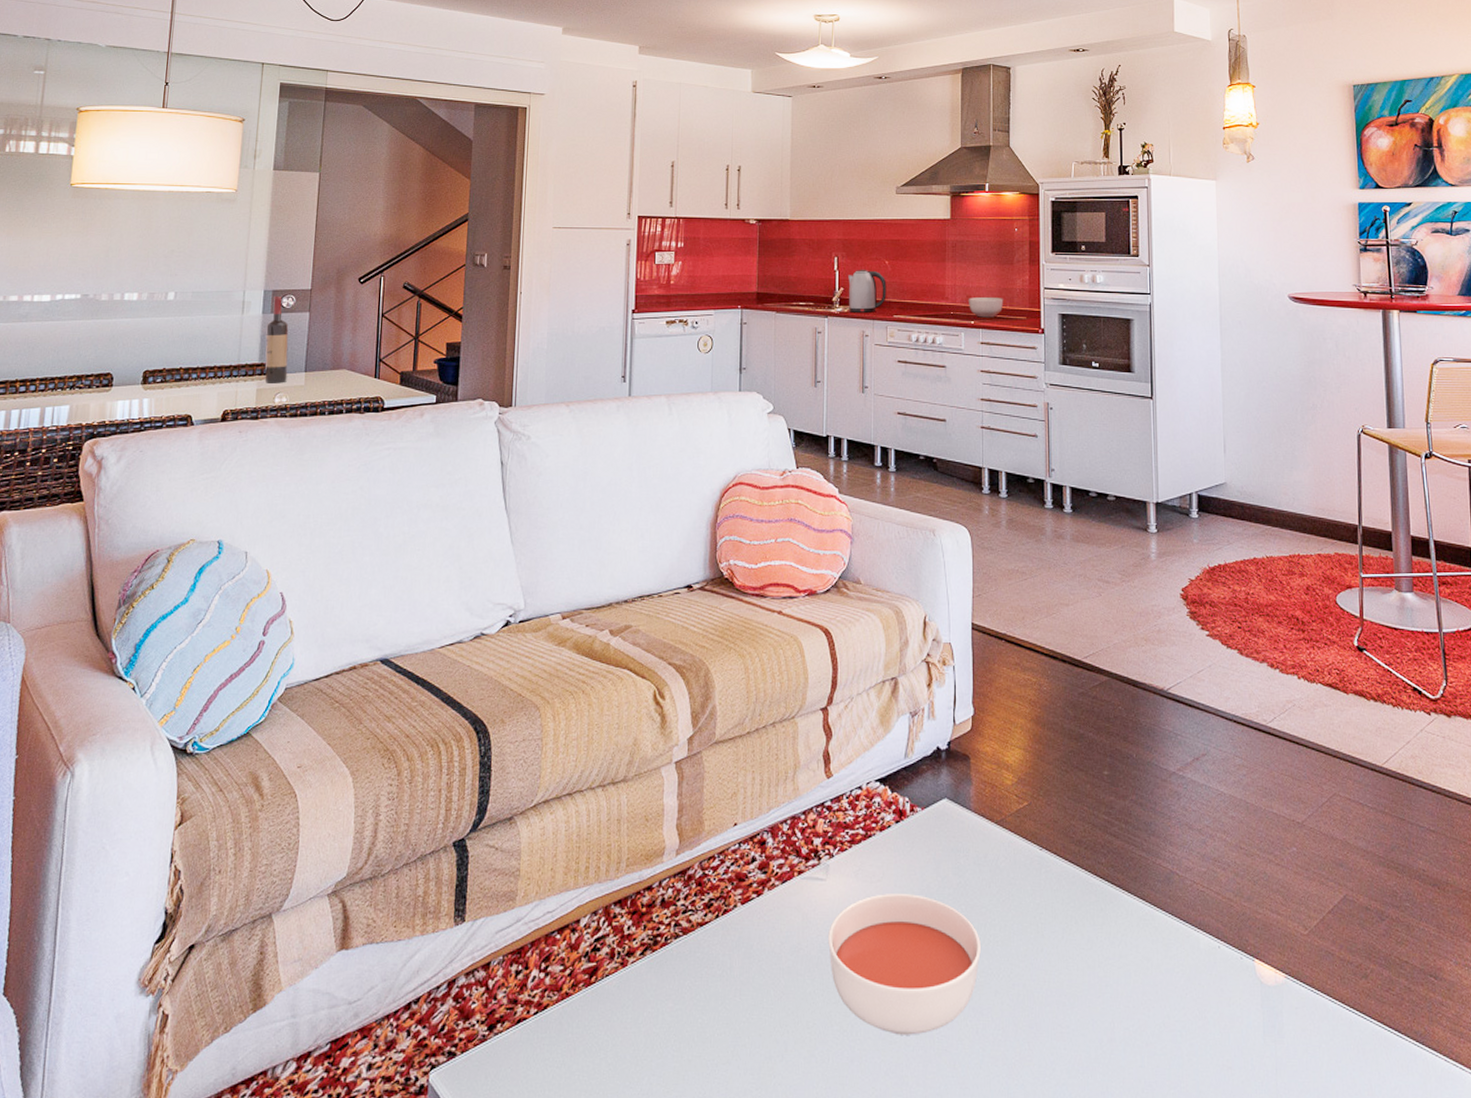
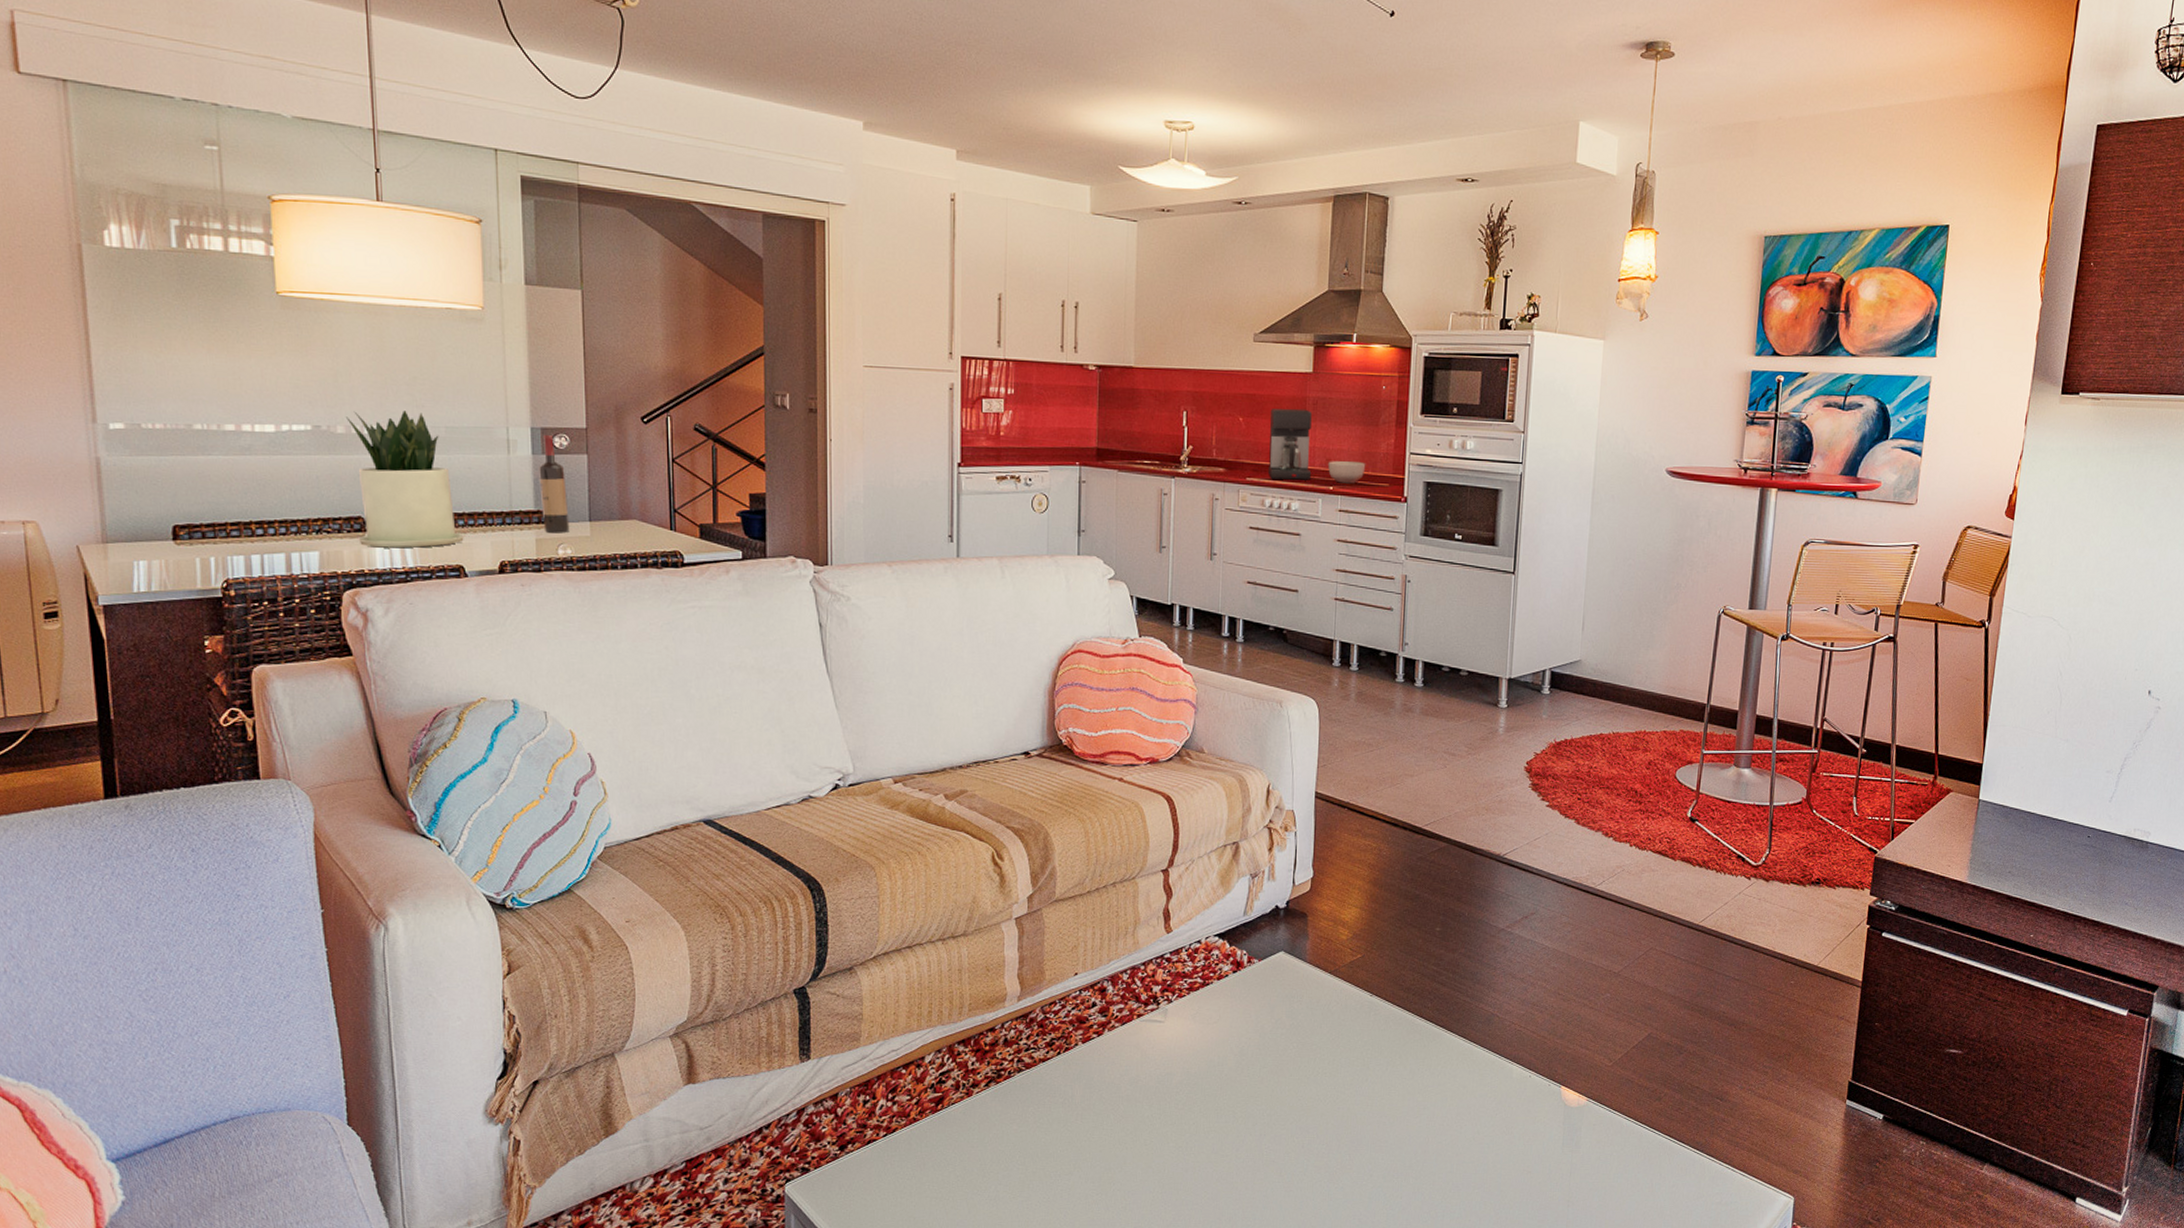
planter: none [103,279,197,401] -> present [346,410,465,549]
bowl: present [828,892,981,1035] -> none [1166,1032,1310,1150]
kettle: present [848,269,887,313] -> none [1197,425,1240,474]
coffee maker: none [913,251,954,316] -> present [1267,408,1312,481]

